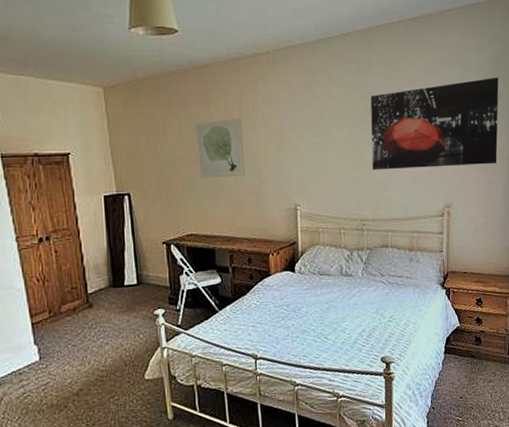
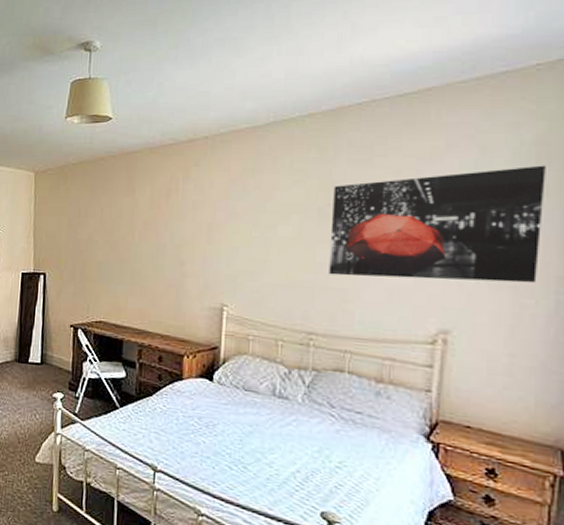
wall art: present [196,118,246,178] -> none [116,205,169,267]

